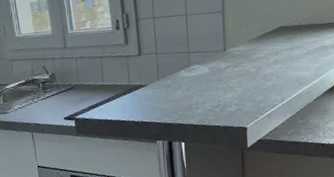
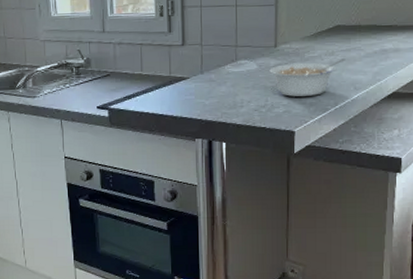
legume: none [220,57,290,96] -> present [269,58,346,97]

